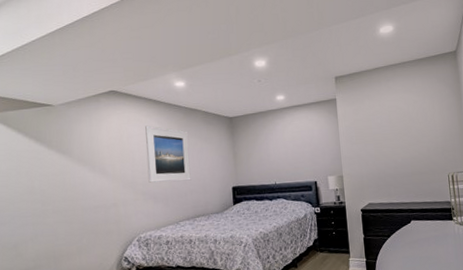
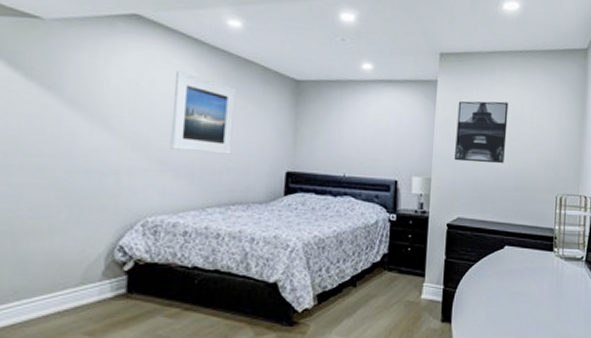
wall art: none [355,106,400,159] -> present [455,101,509,164]

